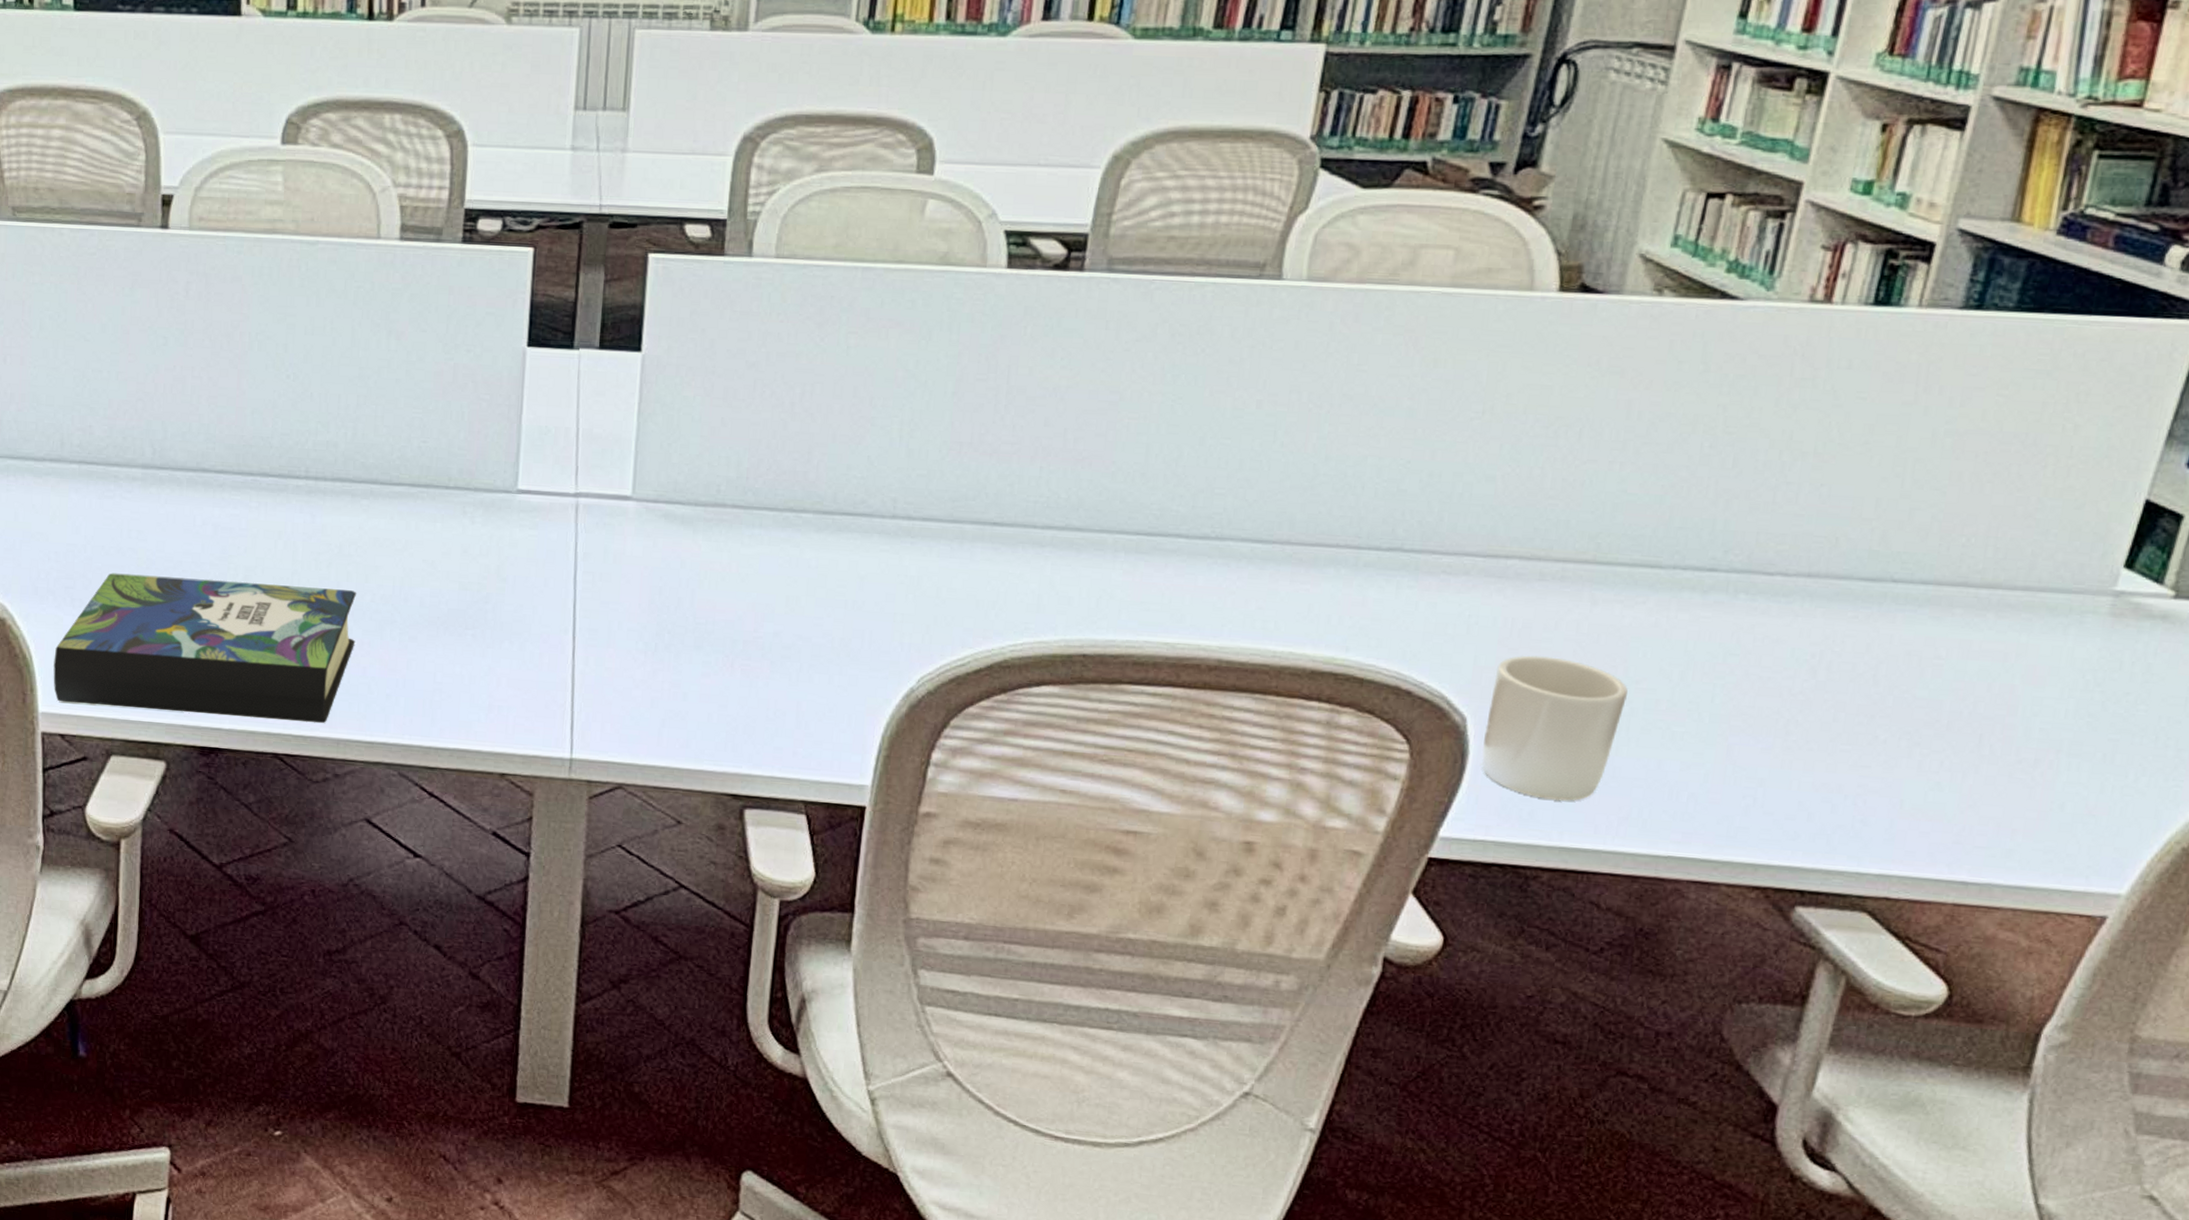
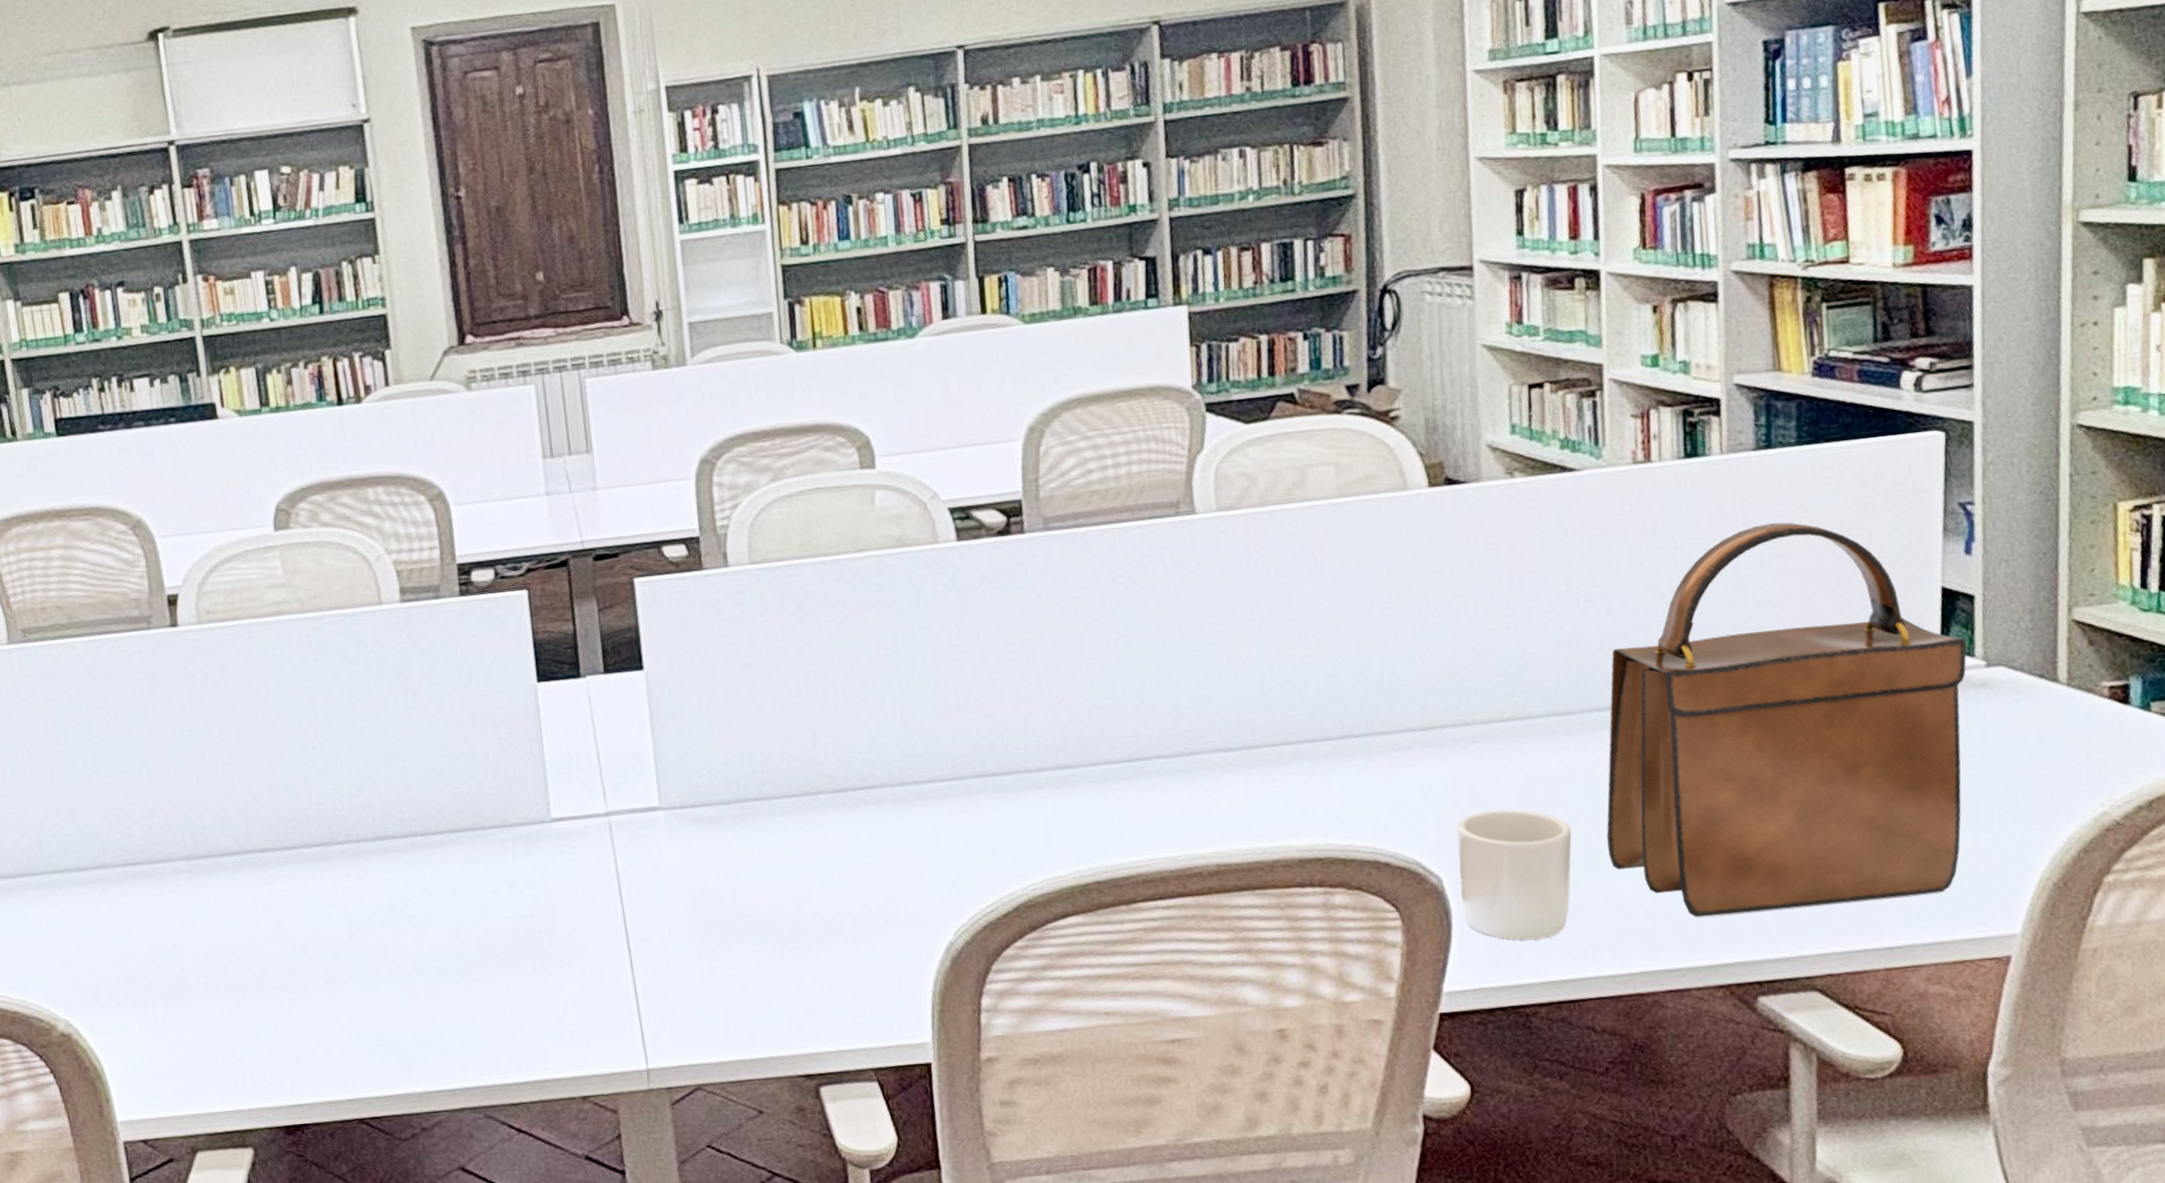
book: present [53,573,357,723] -> none [125,943,421,1108]
handbag: none [1664,394,2158,835] -> present [1606,522,1967,918]

